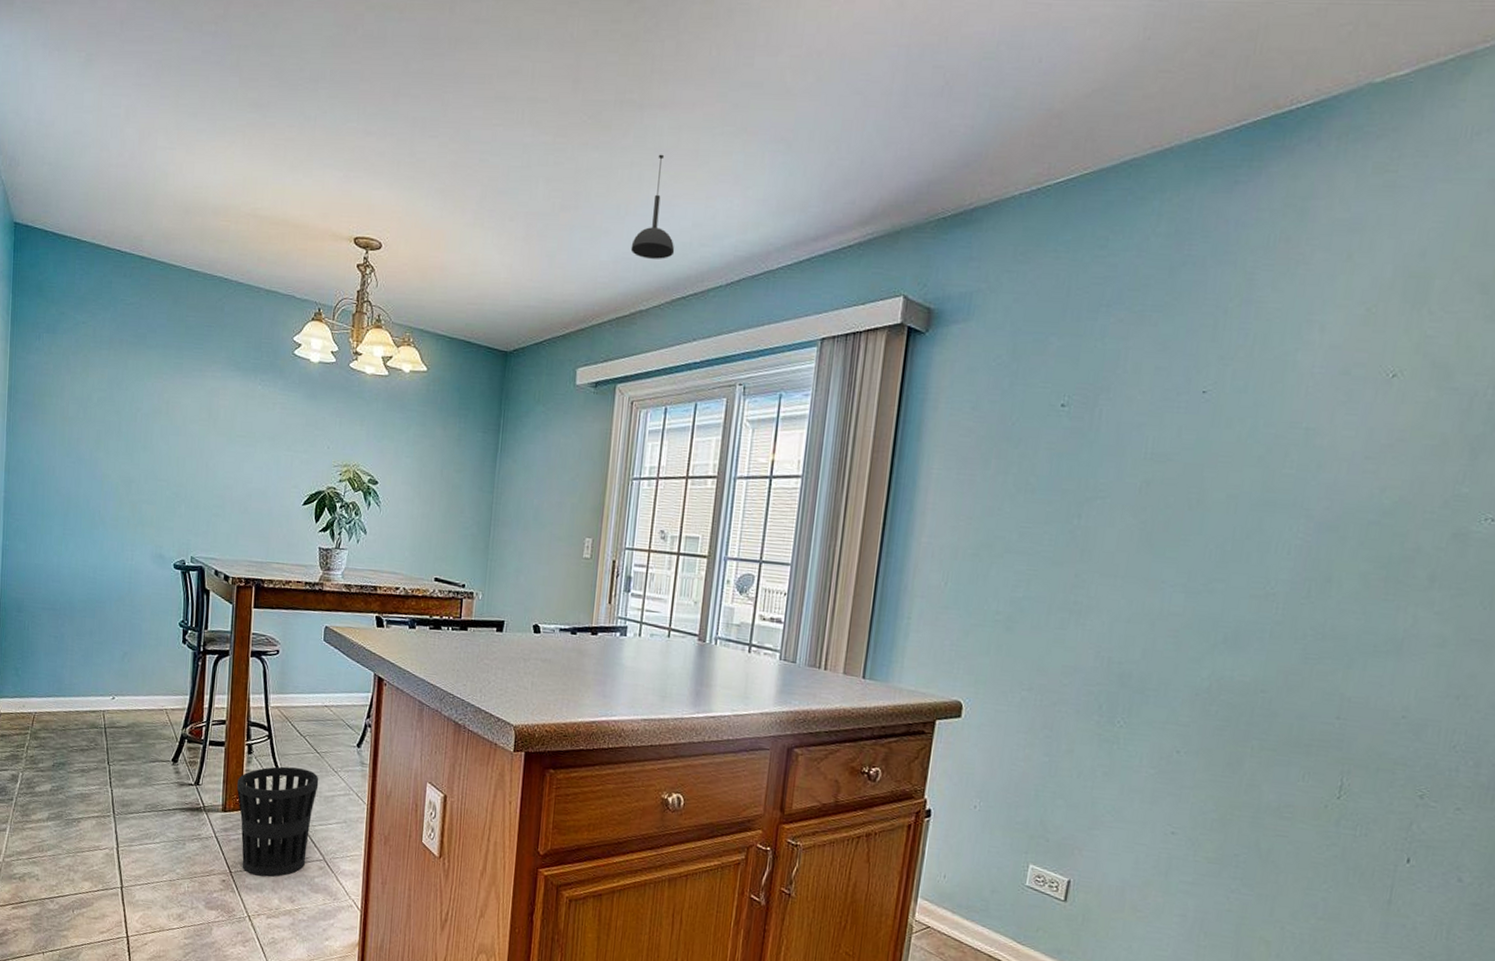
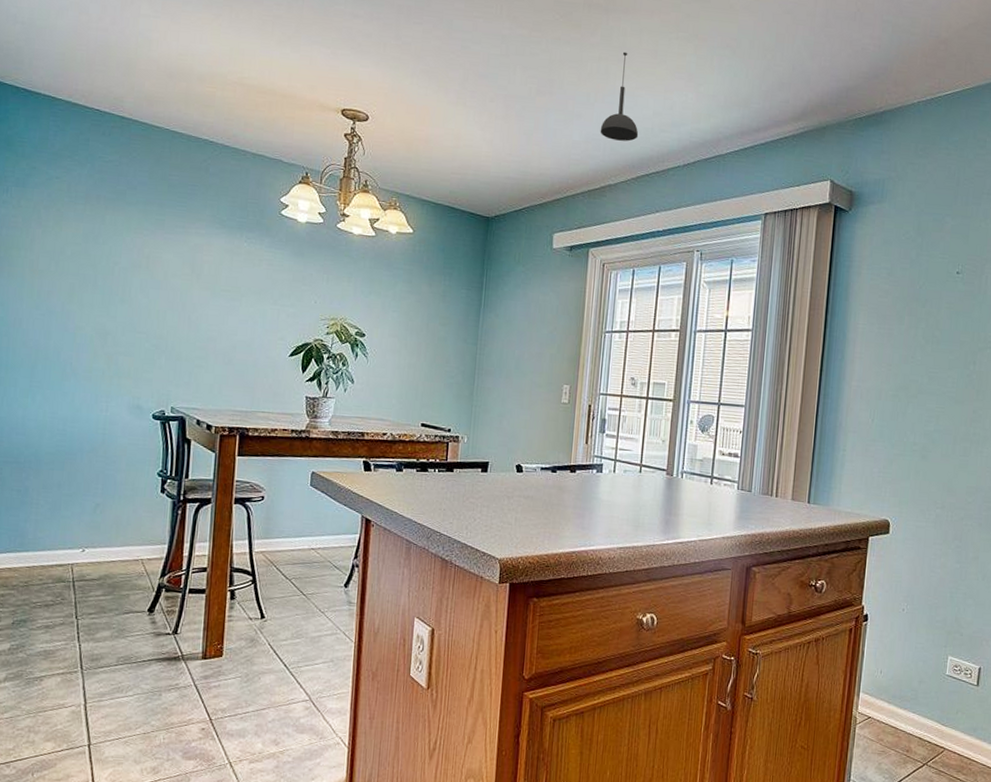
wastebasket: present [236,766,319,878] -> none [218,610,305,722]

